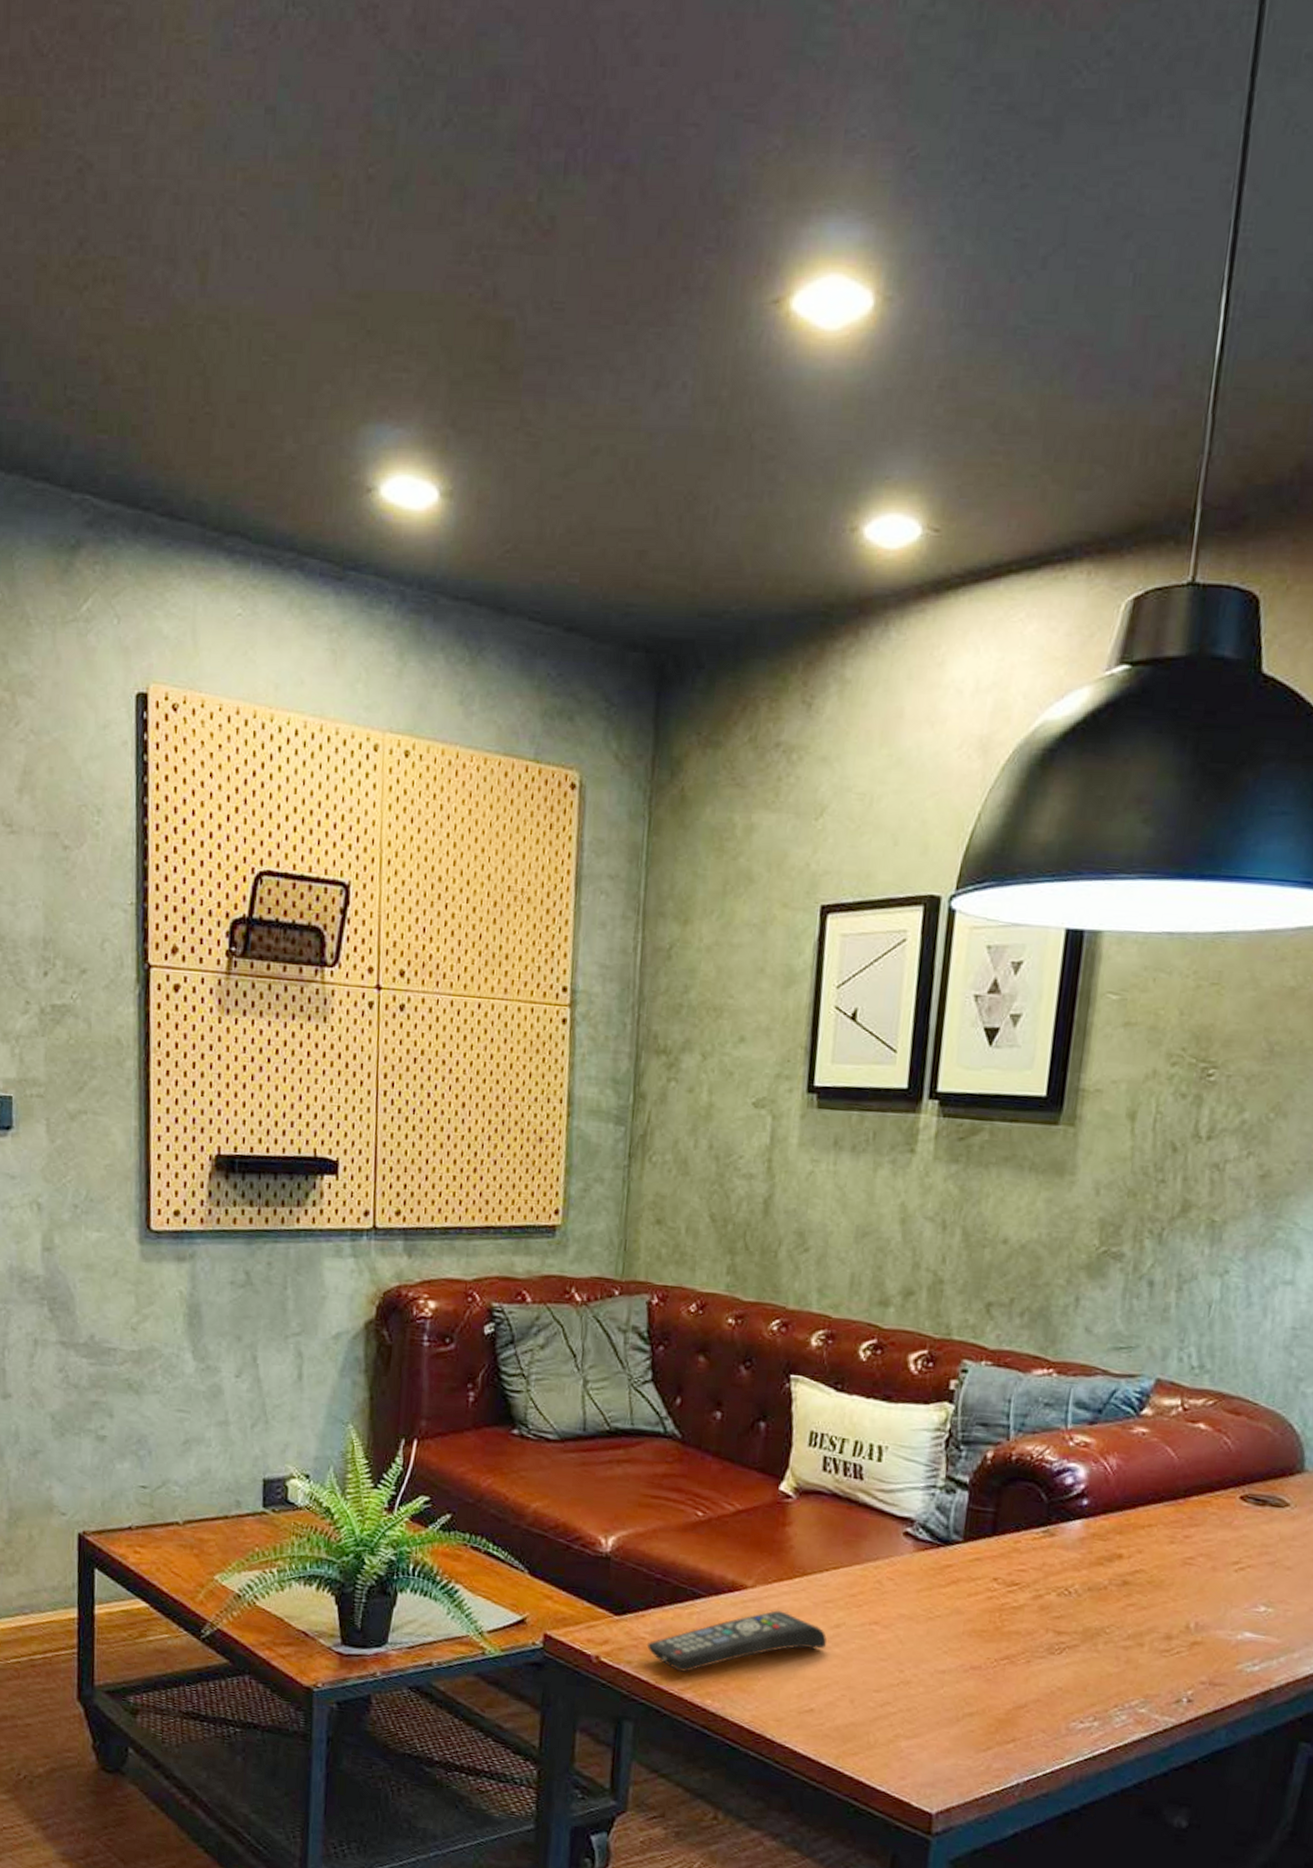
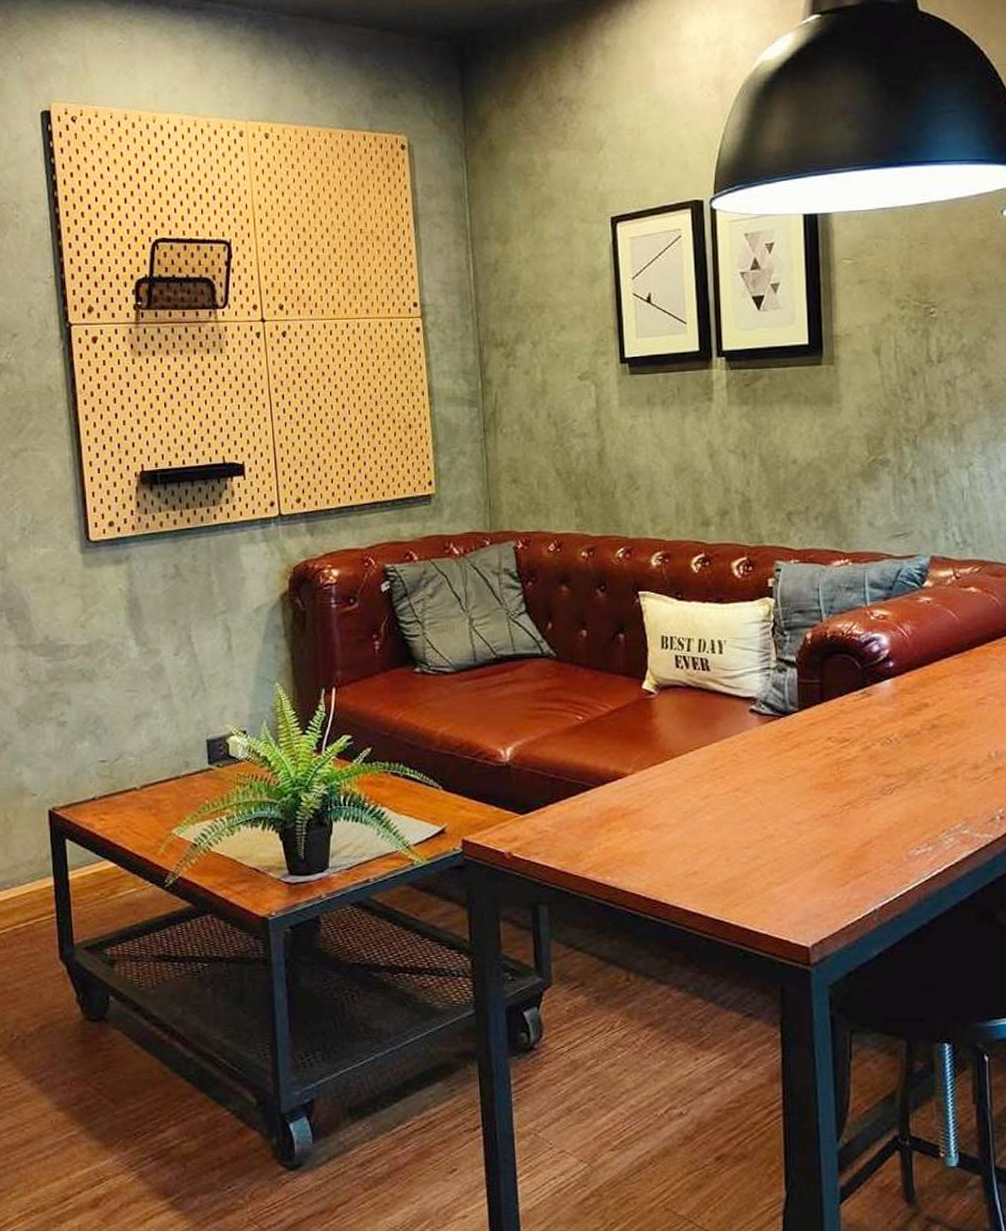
remote control: present [646,1610,827,1672] -> none [550,791,700,855]

